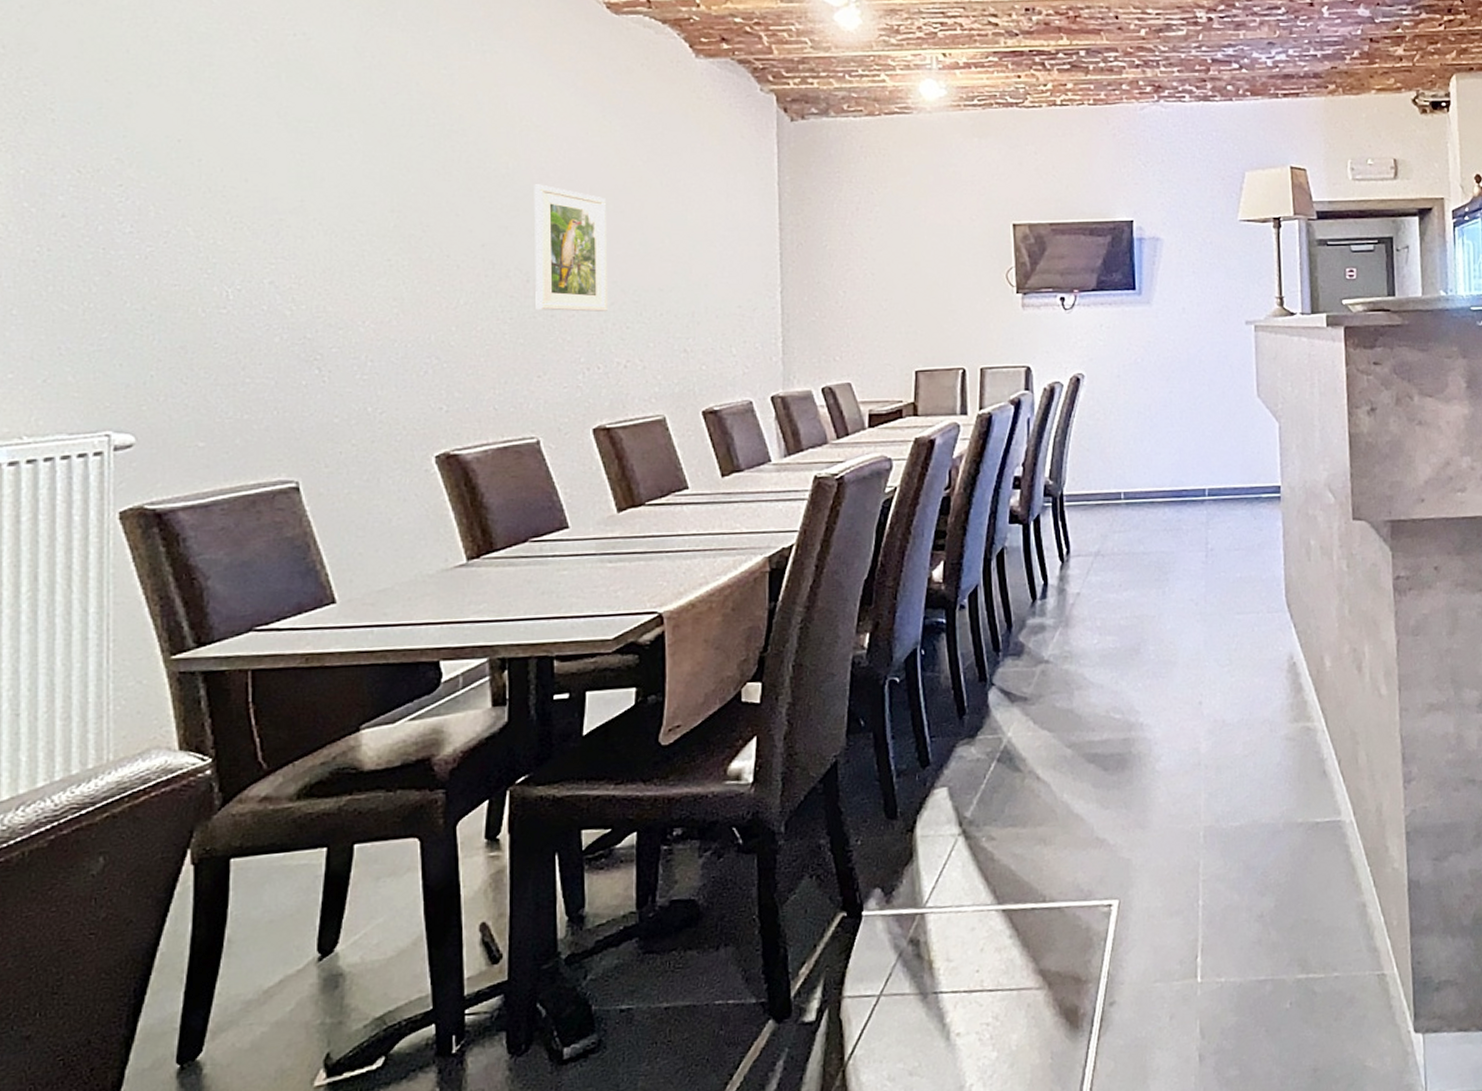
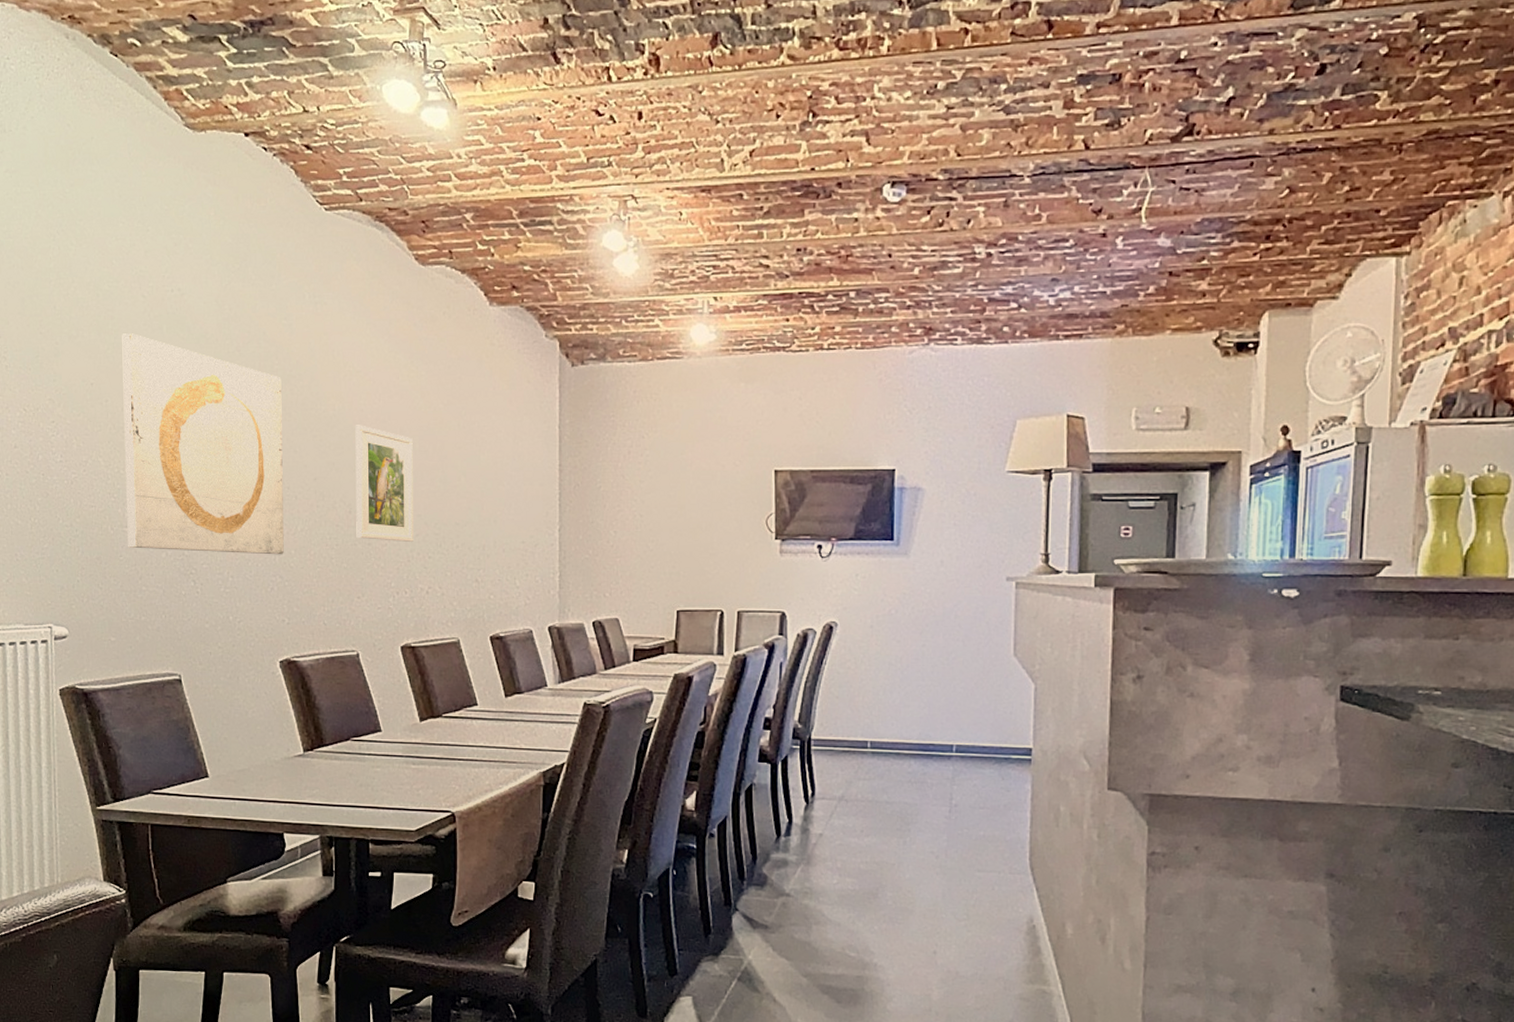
wall art: none [223,82,442,334] -> present [122,333,284,555]

